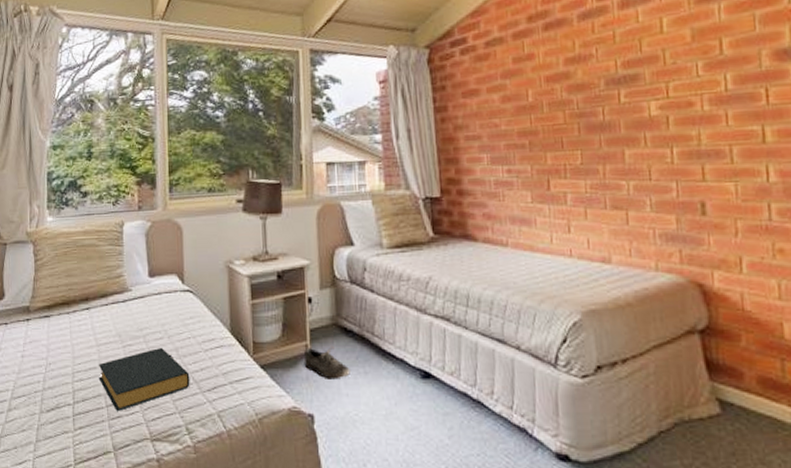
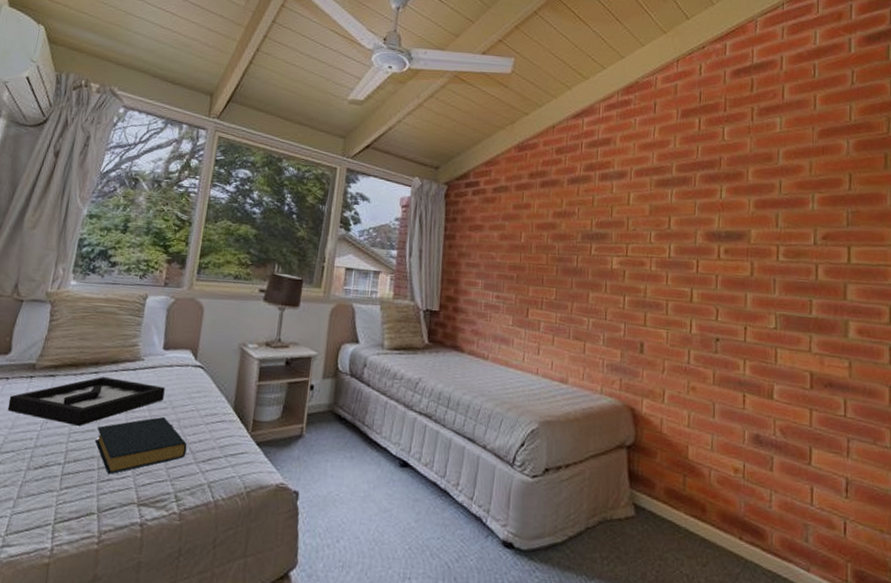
decorative tray: none [11,311,158,365] -> present [7,376,165,426]
shoe: present [303,345,350,380] -> none [297,430,338,461]

